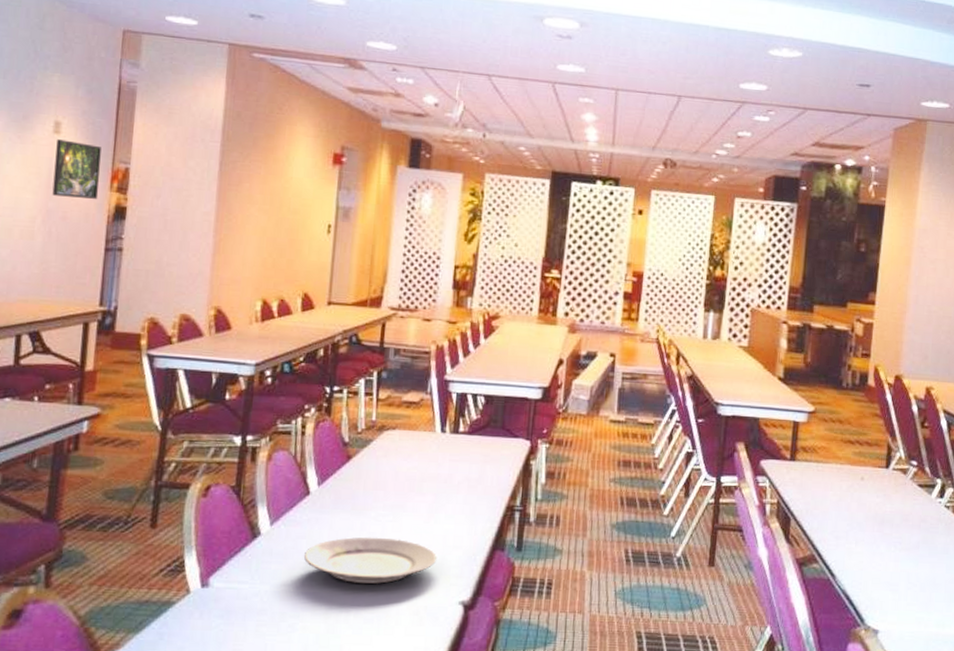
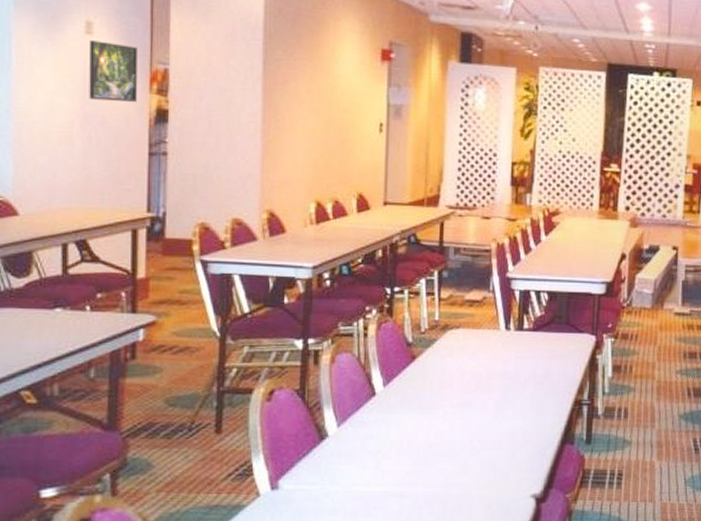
plate: present [304,537,438,584] -> none [374,435,507,480]

